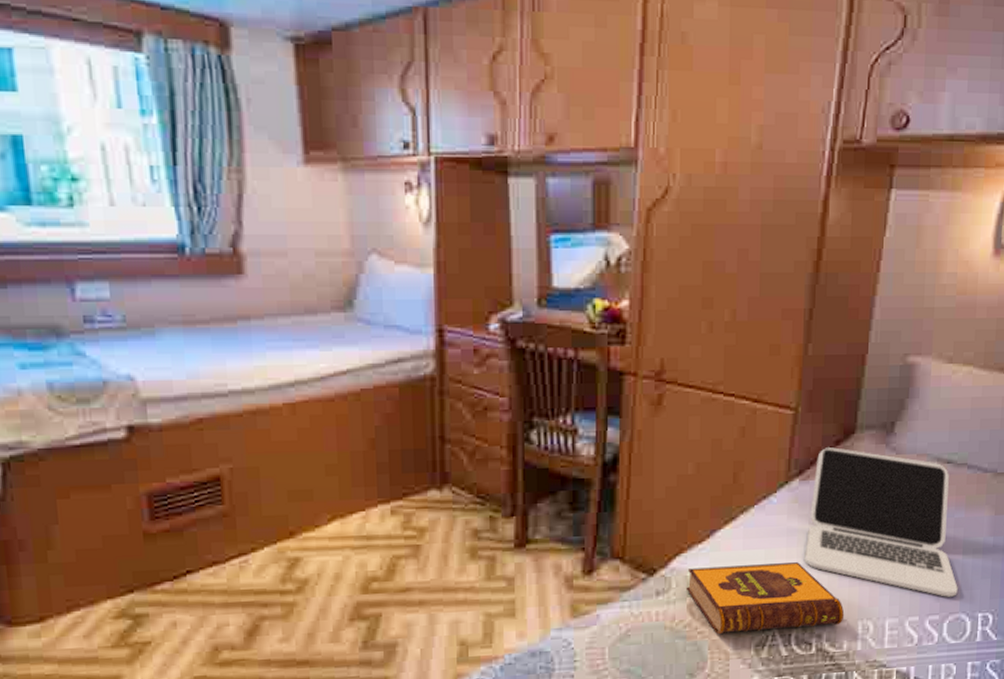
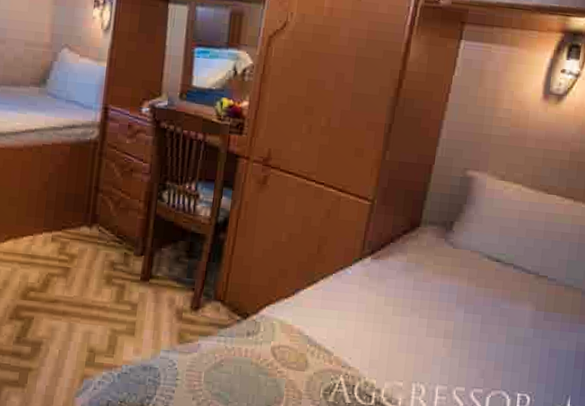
hardback book: present [685,562,845,635] -> none [271,317,401,384]
laptop: present [804,447,958,597] -> none [370,235,501,375]

